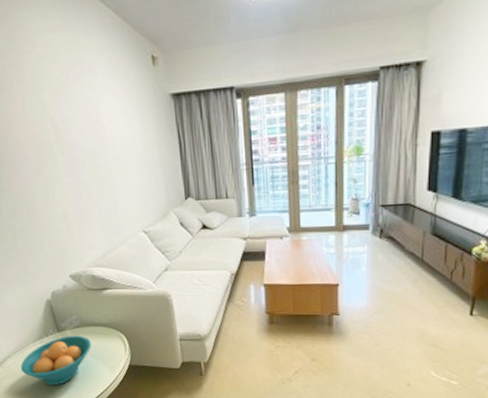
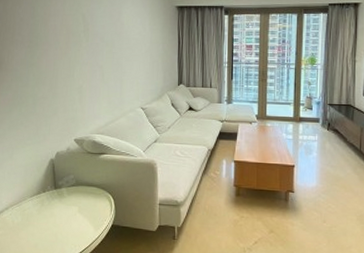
fruit bowl: present [20,335,92,386] -> none [14,193,82,240]

